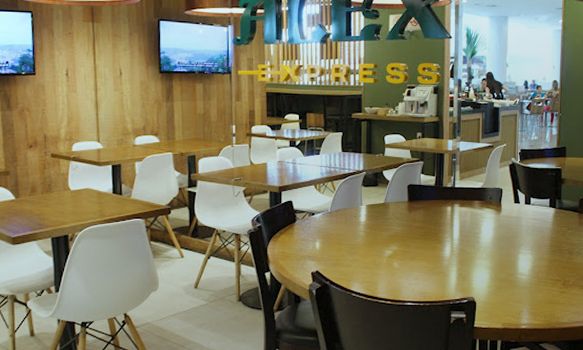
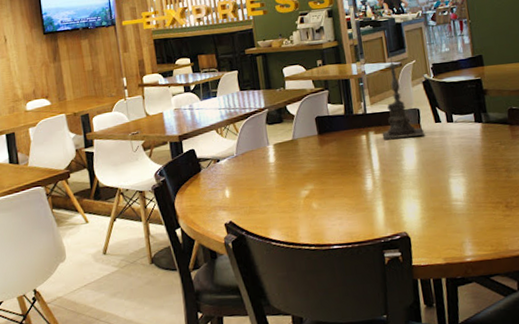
candle holder: none [466,135,504,213] -> present [382,53,425,139]

